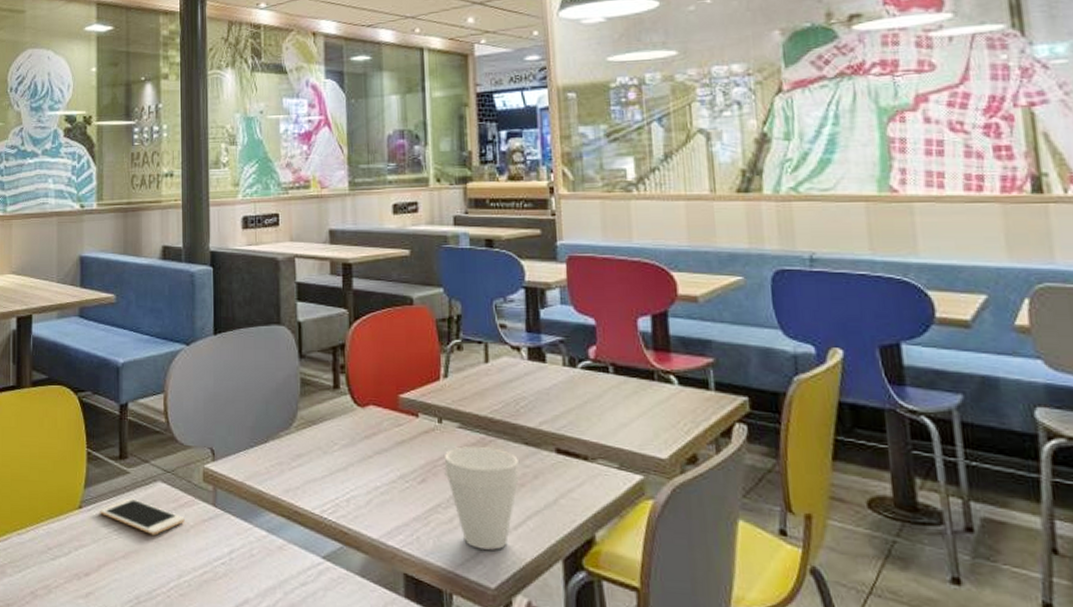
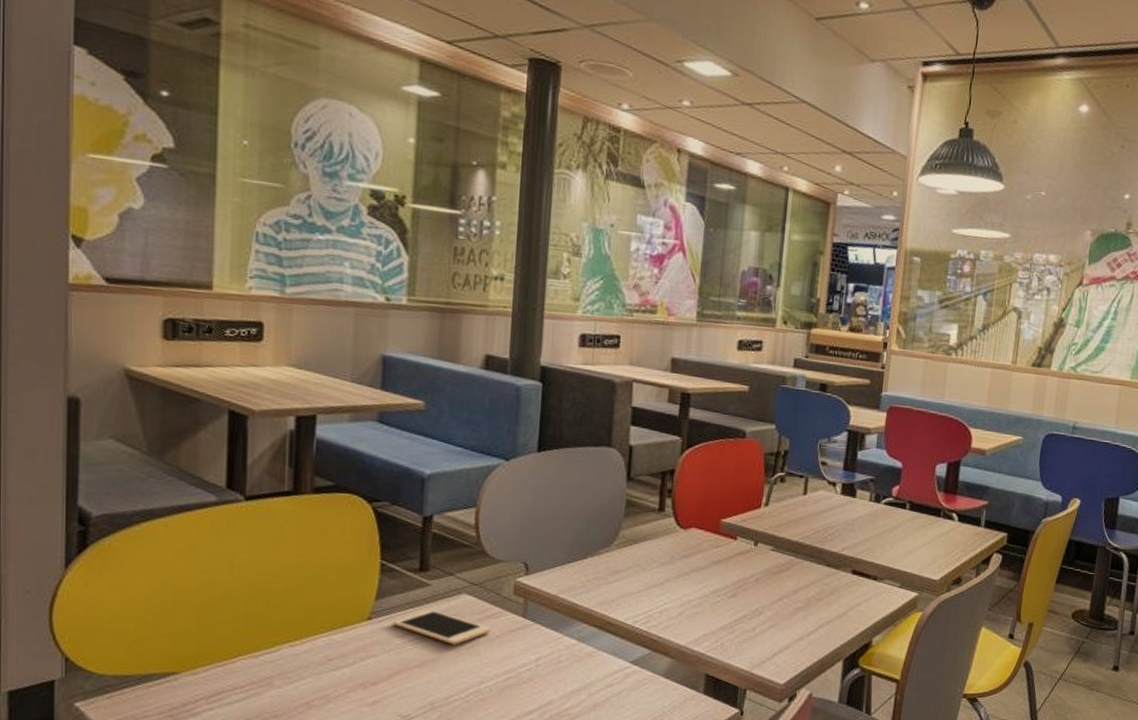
cup: present [444,446,521,550] -> none [753,566,820,653]

